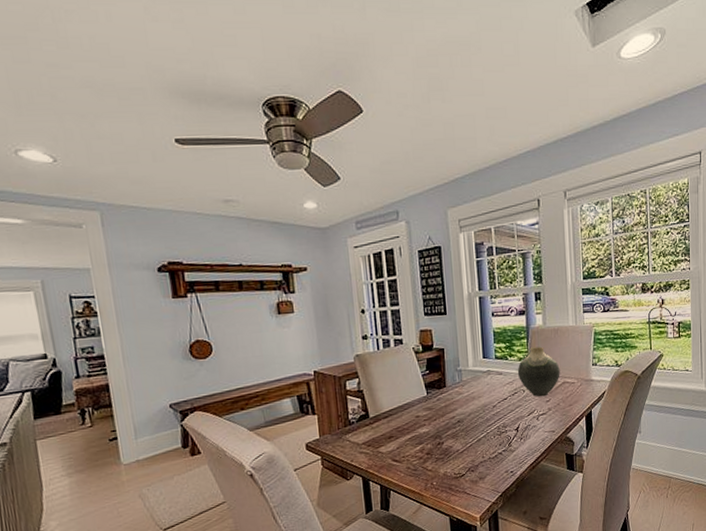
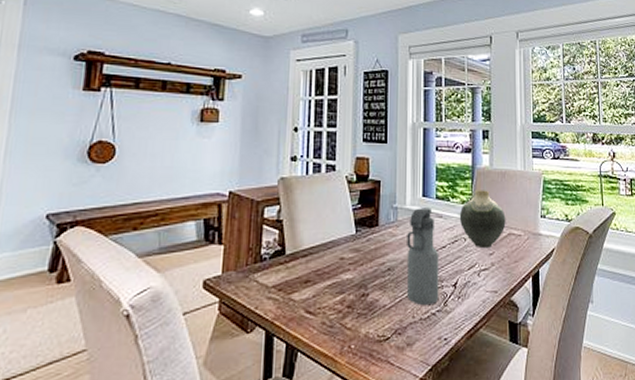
water bottle: none [472,367,504,448] -> present [407,208,439,306]

